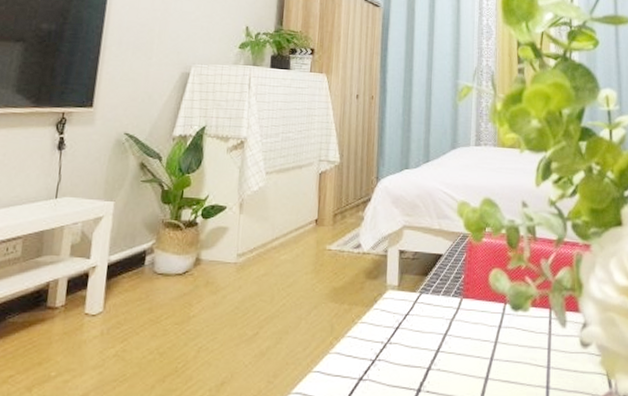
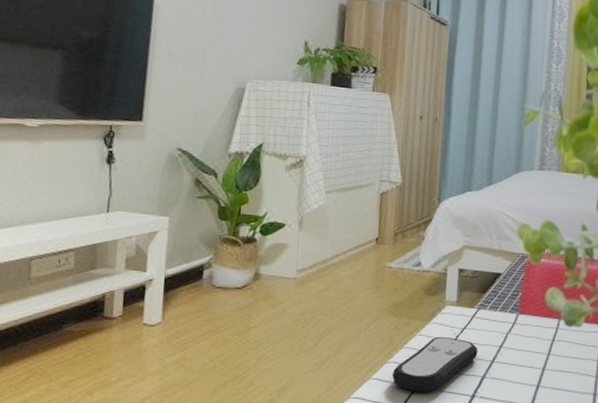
remote control: none [333,324,422,386] -> present [391,336,478,392]

